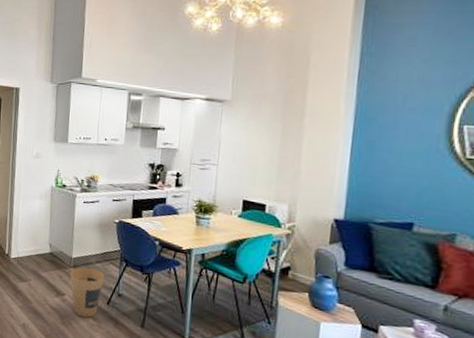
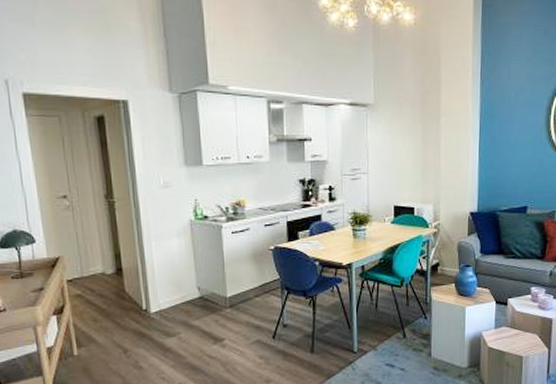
trash can: present [70,267,105,318] -> none [226,304,267,359]

